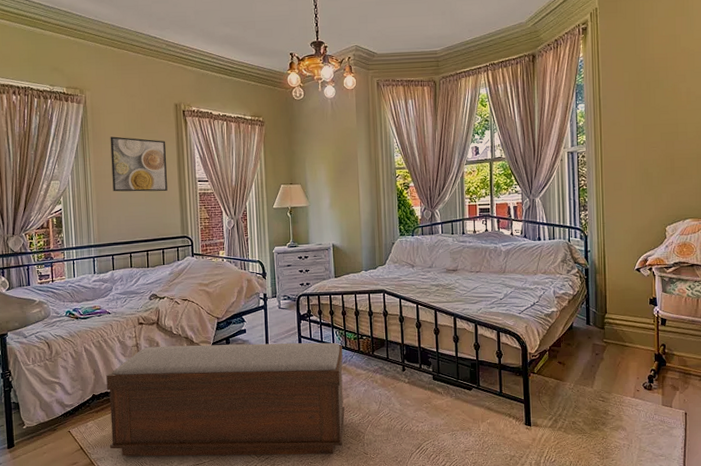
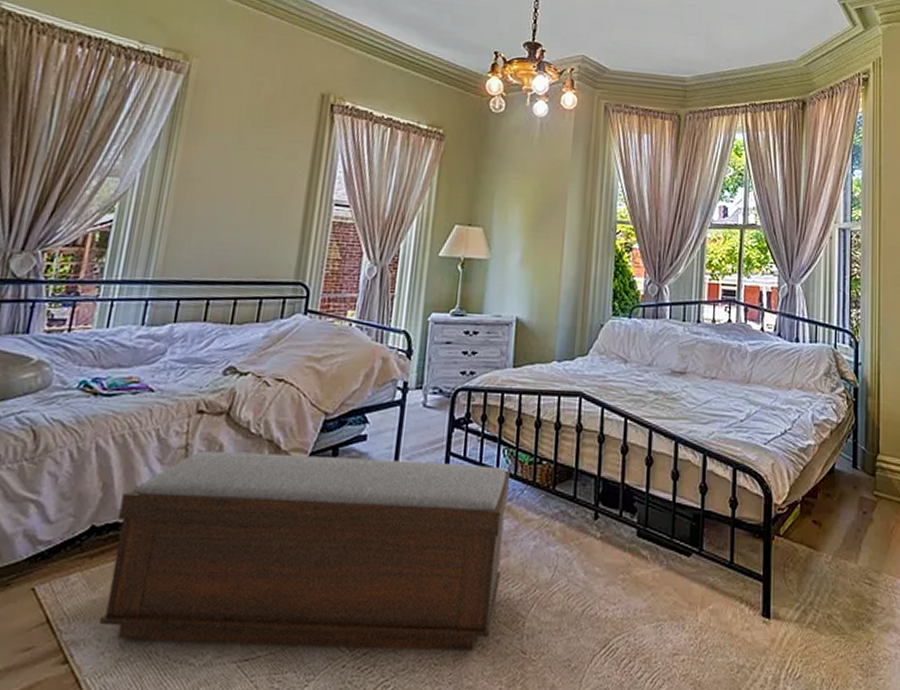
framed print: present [110,136,168,192] -> none [201,125,298,214]

